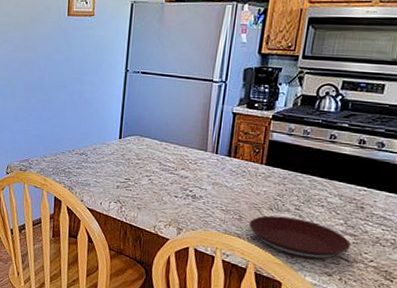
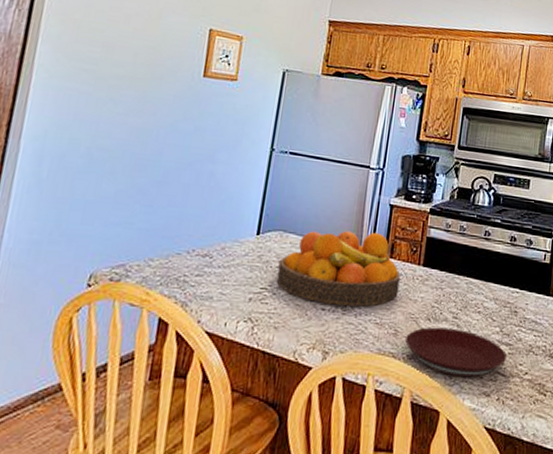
fruit bowl: none [137,135,244,196] -> present [276,231,401,307]

